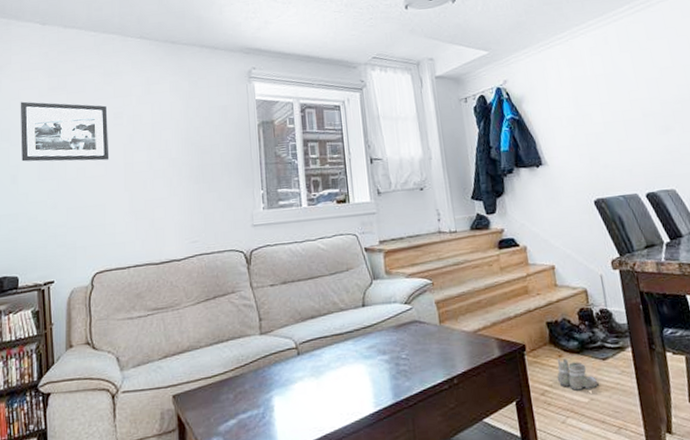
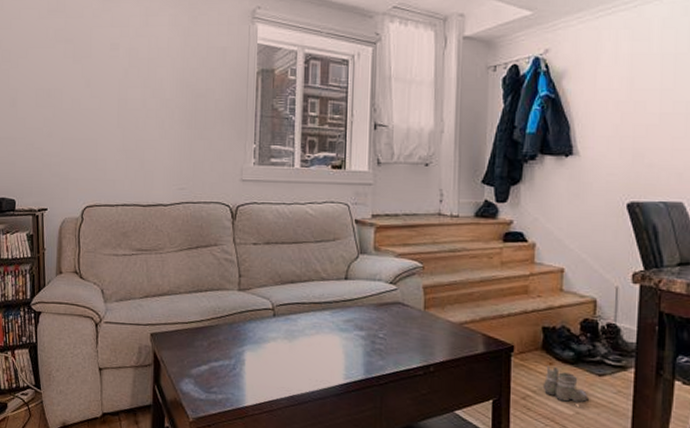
picture frame: present [20,101,110,162] -> none [20,22,104,93]

